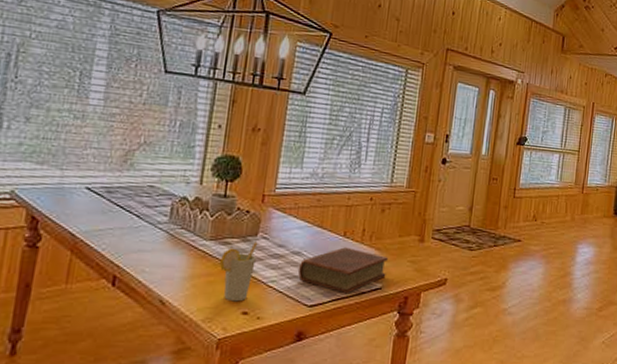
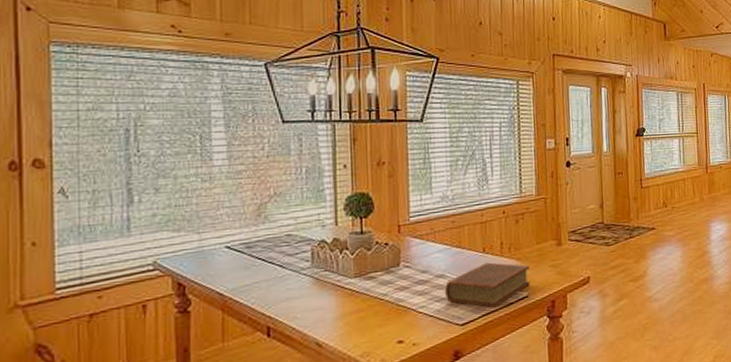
cup: present [219,242,258,302] -> none [367,272,402,333]

